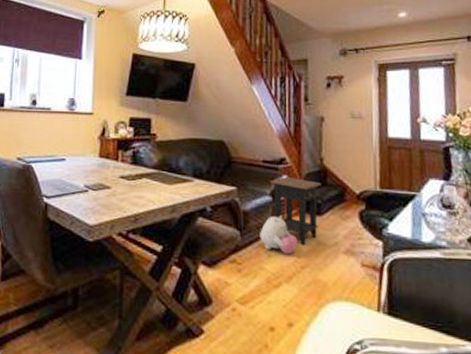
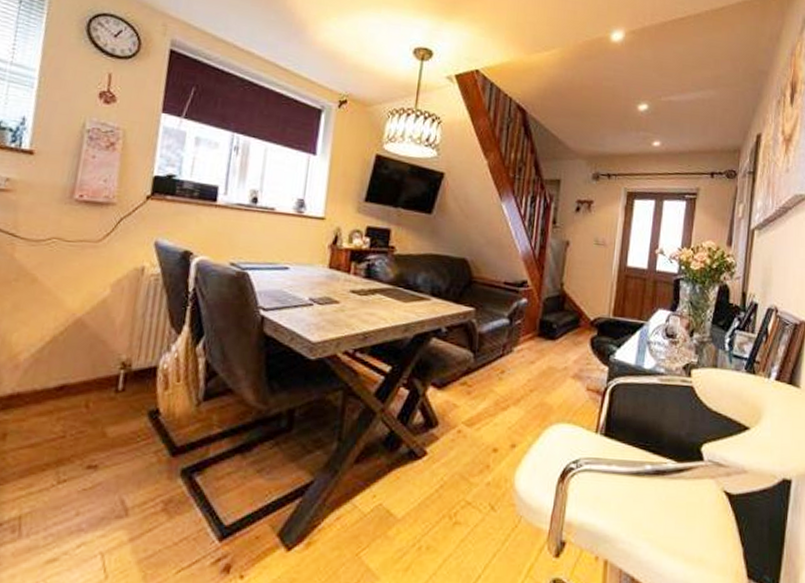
plush toy: present [260,216,298,255] -> none [493,339,530,378]
side table: present [269,176,322,245] -> none [508,299,559,369]

